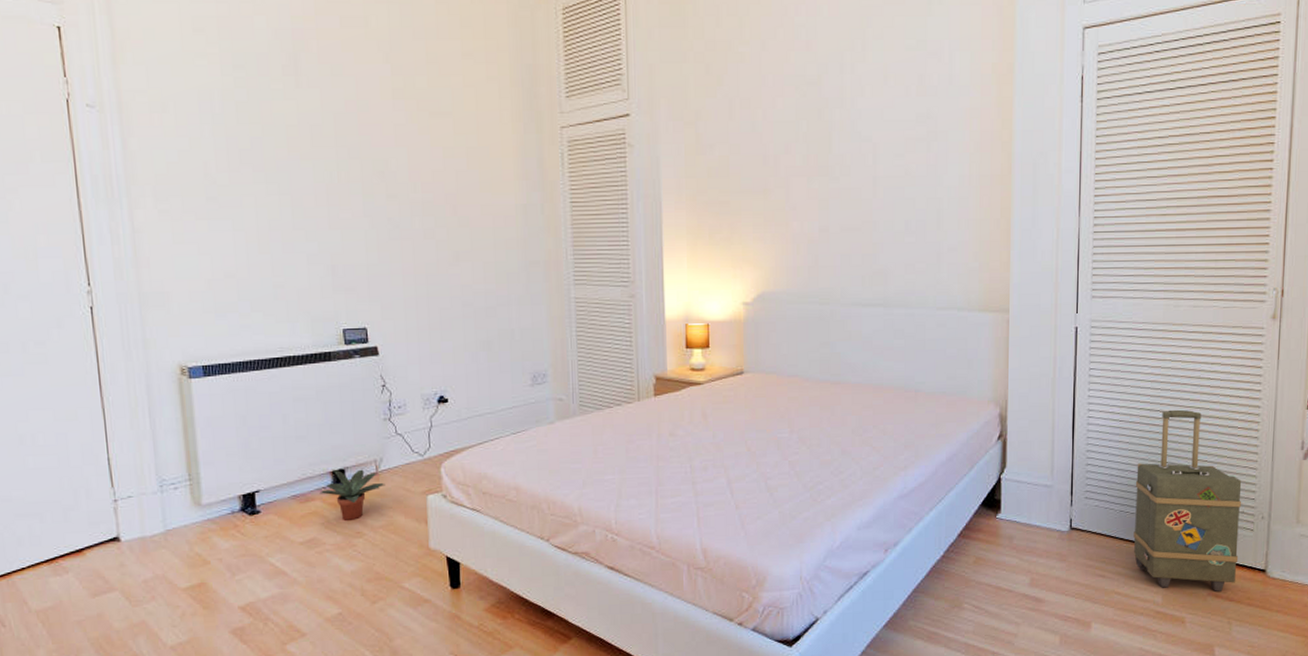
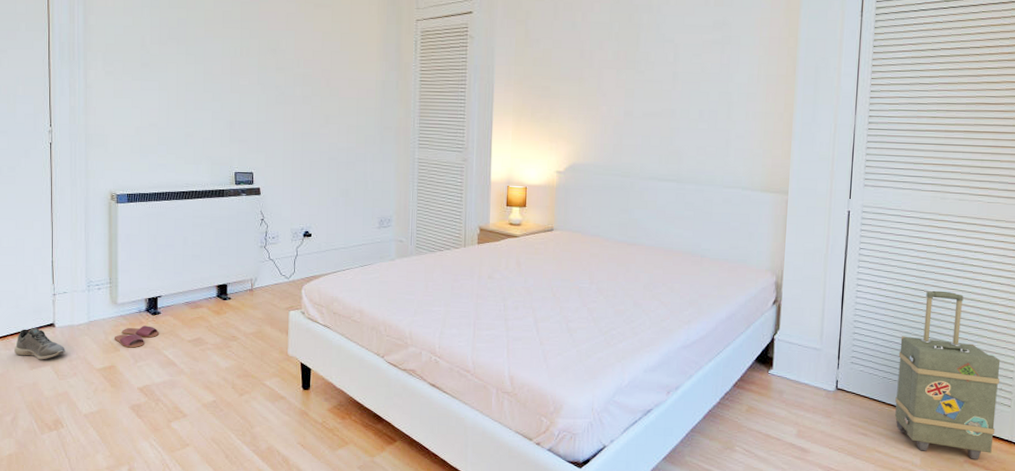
athletic shoe: none [67,545,138,585] -> present [14,328,65,360]
slippers: none [202,529,260,559] -> present [115,325,159,348]
potted plant: present [319,469,385,520] -> none [206,284,258,326]

